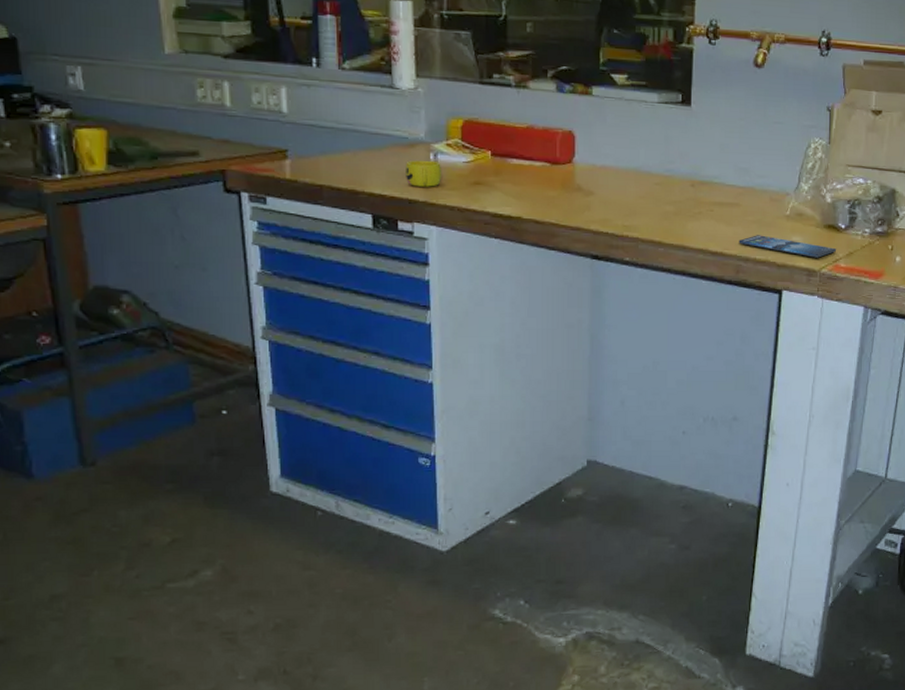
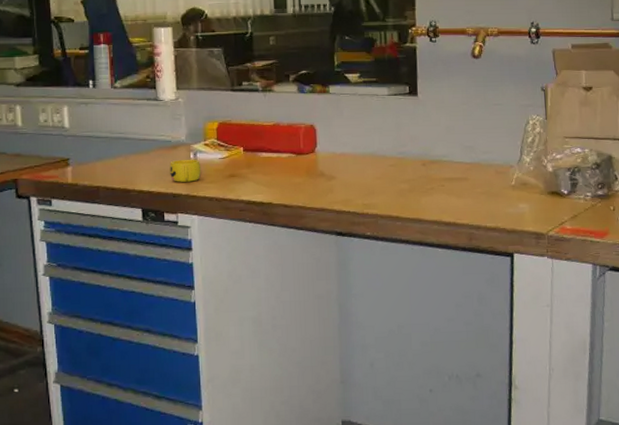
smartphone: present [738,235,837,258] -> none [469,204,562,222]

